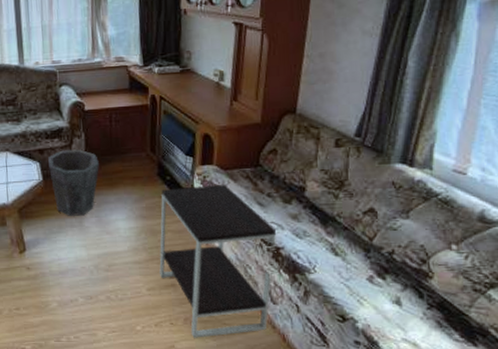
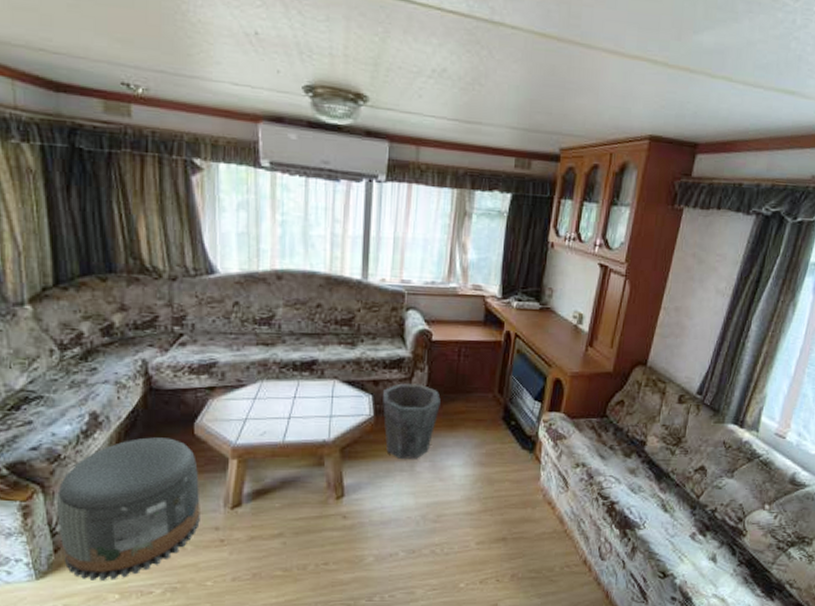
side table: present [159,184,277,338] -> none [492,433,614,596]

